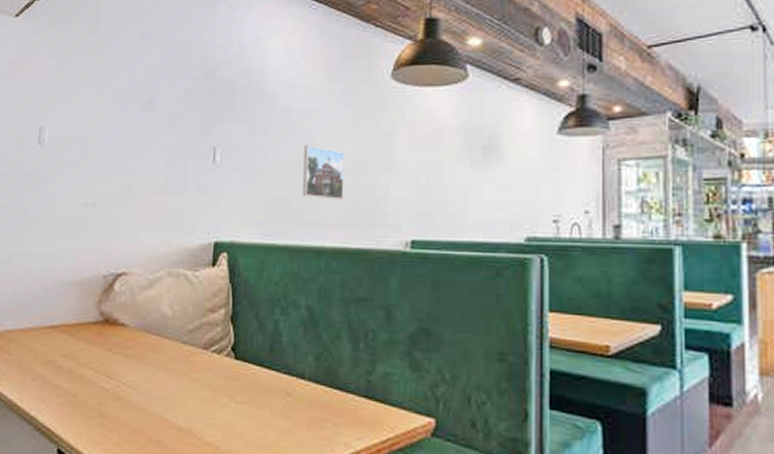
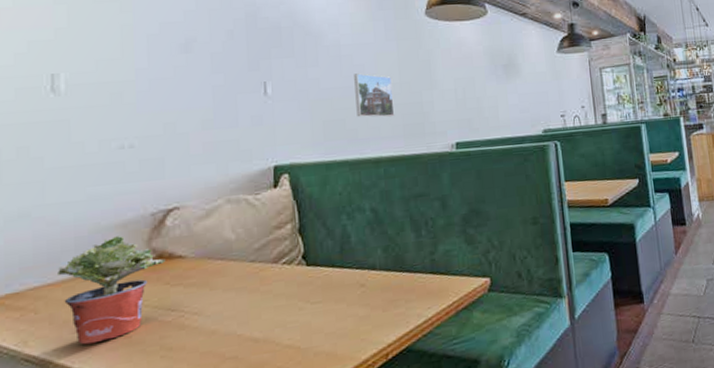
potted plant: none [27,293,111,396] -> present [58,236,166,345]

